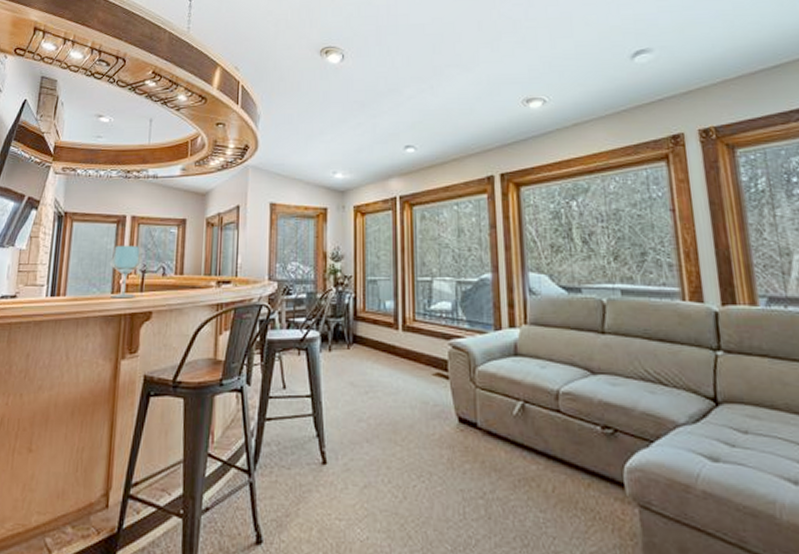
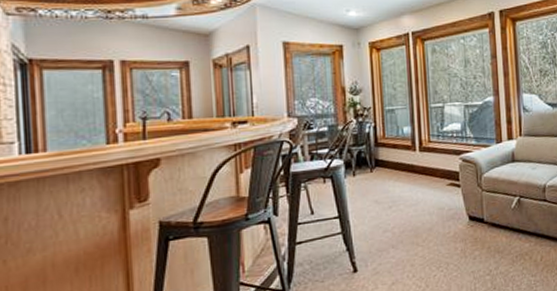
wine glass: present [109,245,143,299] -> none [99,91,141,150]

